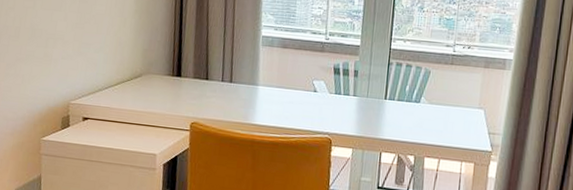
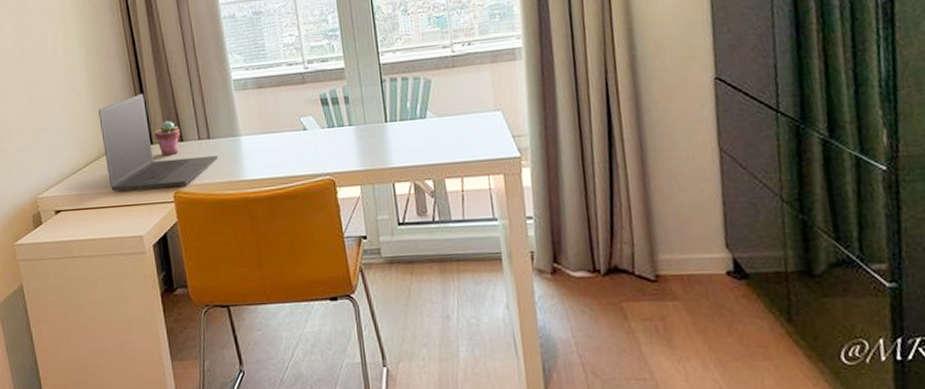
laptop: none [136,30,236,119] -> present [98,93,219,191]
potted succulent: none [183,59,207,90] -> present [153,120,180,156]

